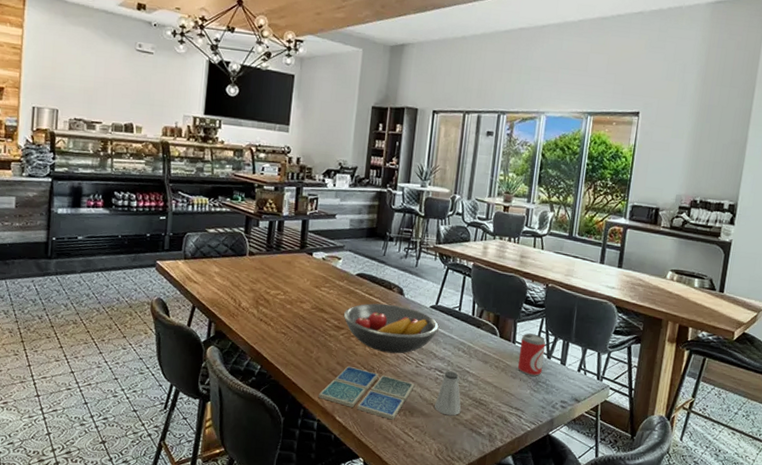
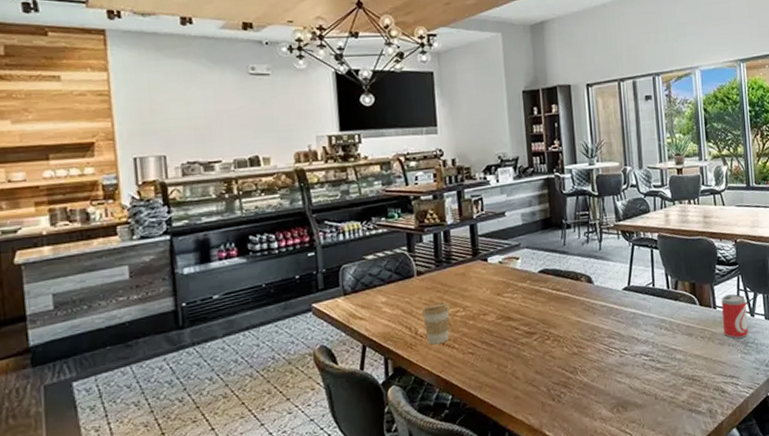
coffee cup: none [247,282,272,319] -> present [422,301,450,345]
drink coaster: present [318,366,415,420] -> none [522,372,623,421]
fruit bowl: present [343,303,440,354] -> none [532,295,637,350]
saltshaker: present [434,371,461,416] -> none [646,352,676,401]

